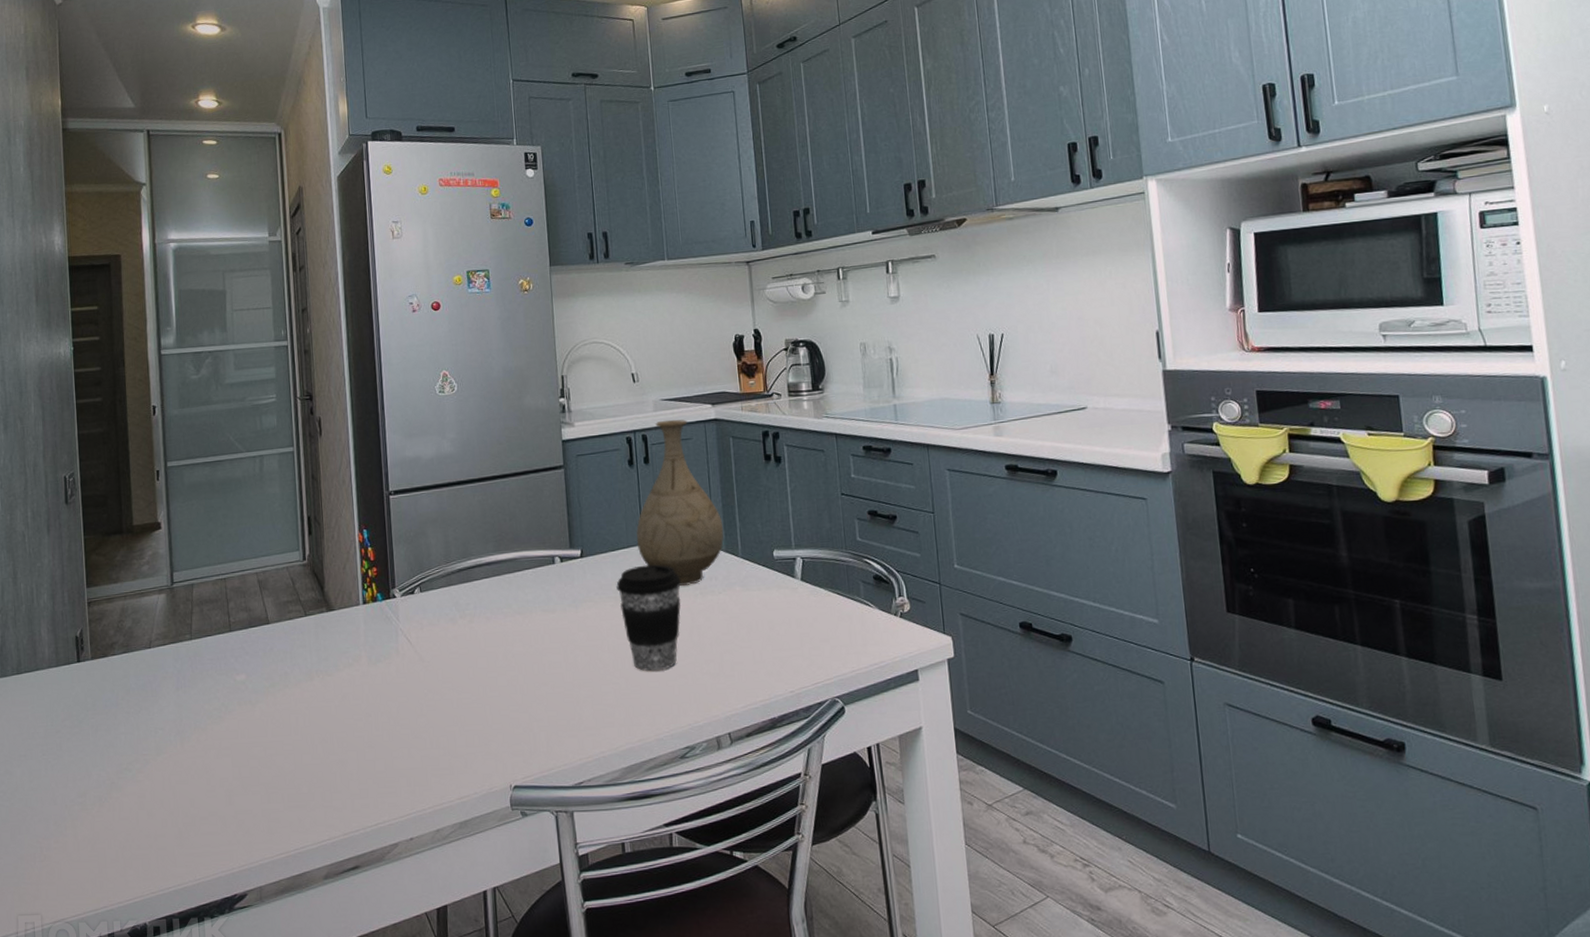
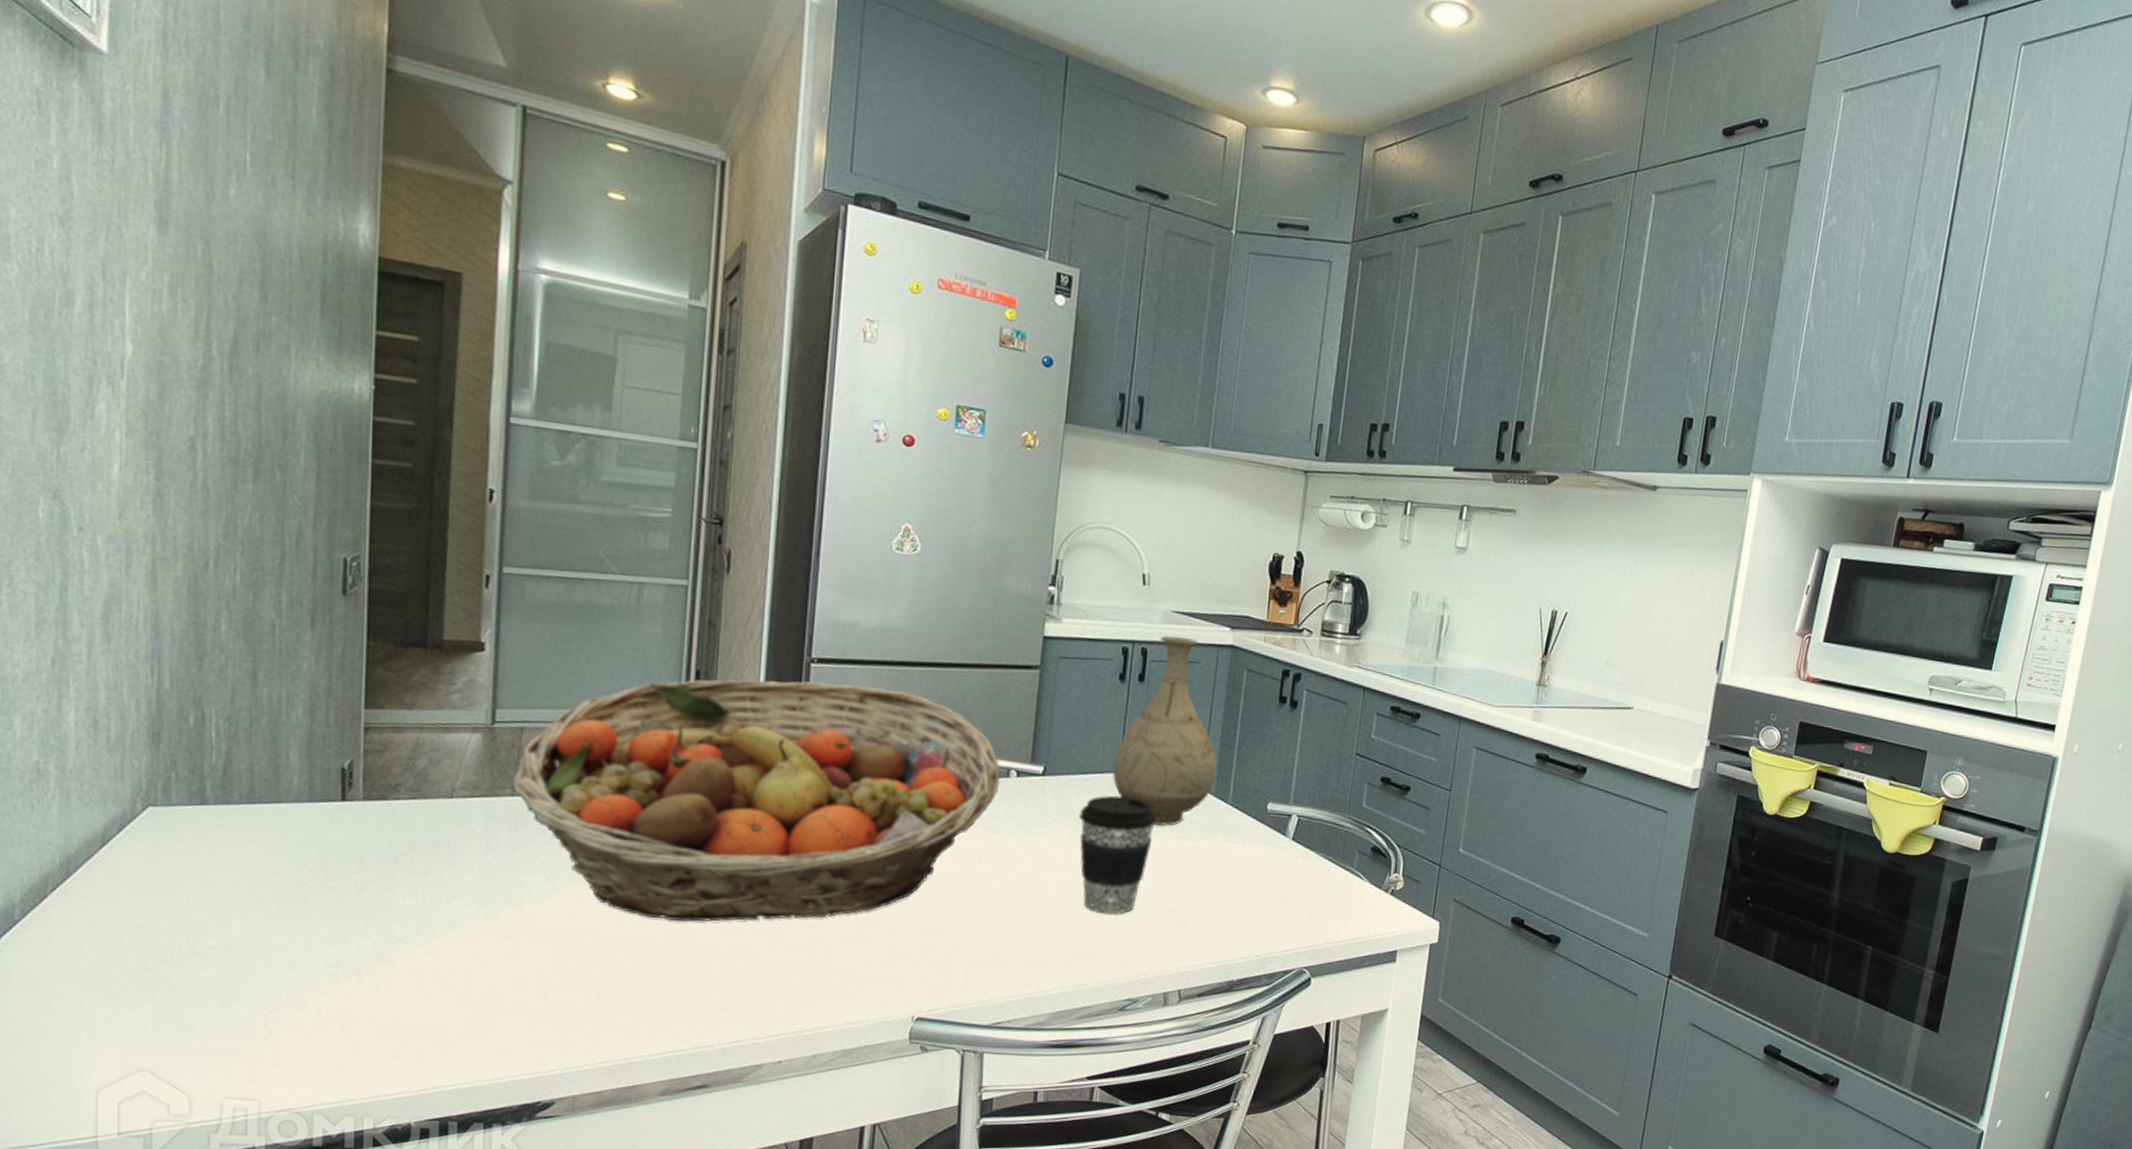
fruit basket: none [189,506,548,726] -> present [512,679,1001,922]

